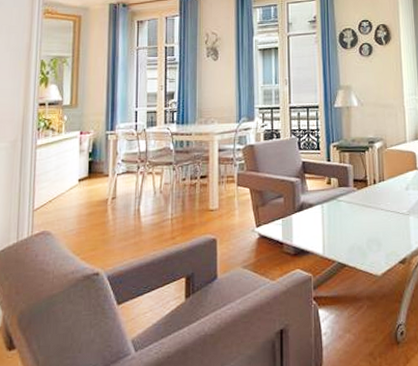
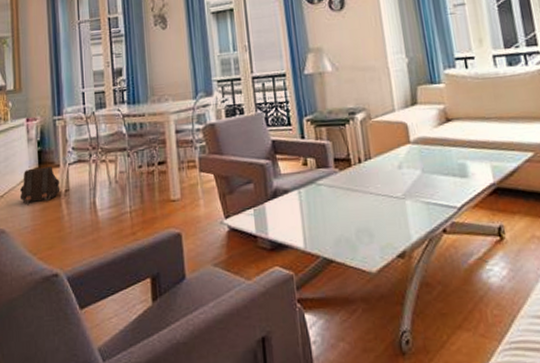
satchel: none [67,176,108,209] -> present [20,166,61,204]

